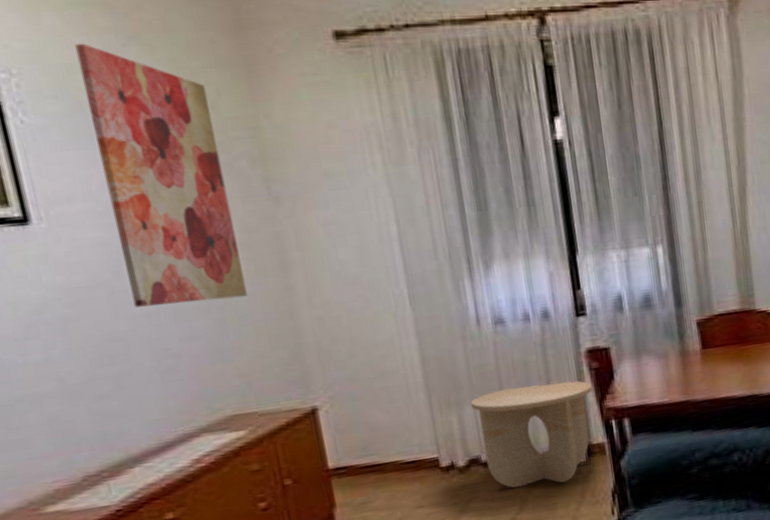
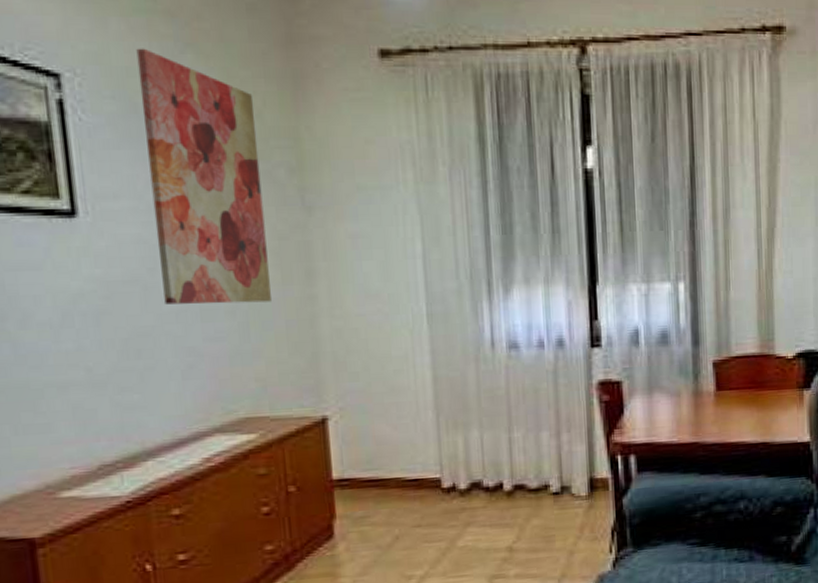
side table: present [471,380,593,488] -> none [478,411,601,516]

